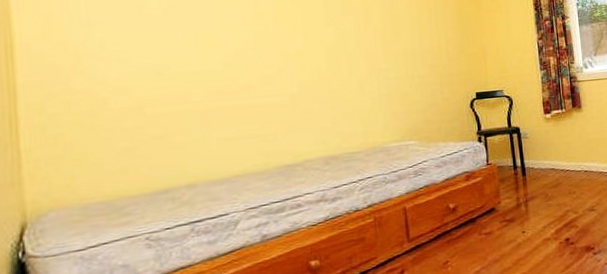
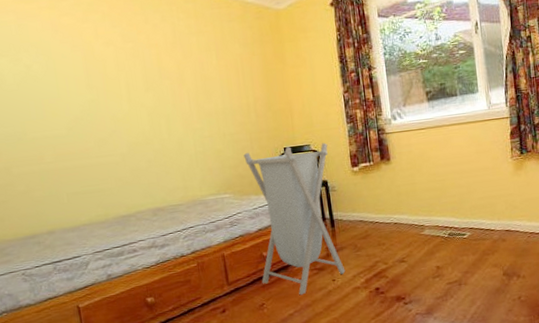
laundry hamper: none [433,88,536,250] -> present [244,143,346,295]

